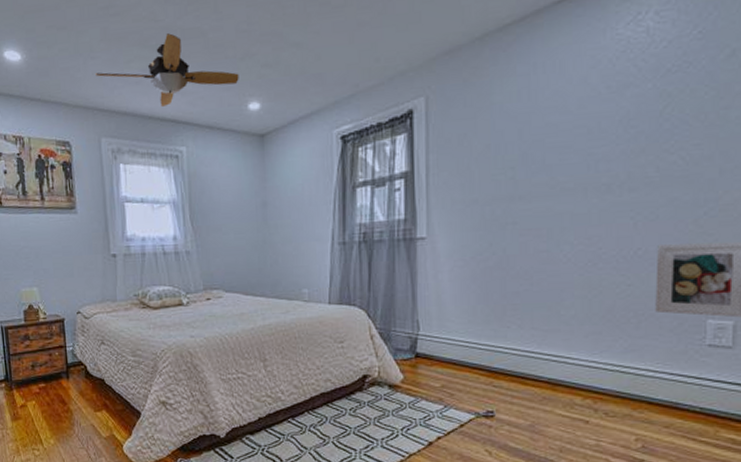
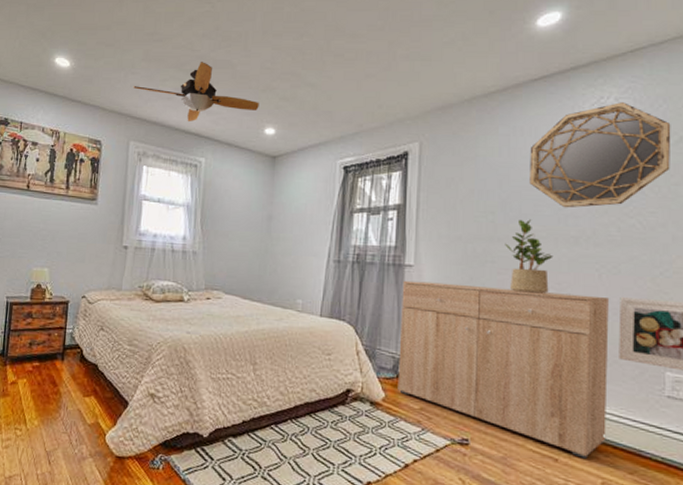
dresser: none [415,247,645,417] -> present [398,280,609,459]
potted plant: none [527,170,582,253] -> present [505,219,553,294]
home mirror: none [553,15,722,153] -> present [529,102,671,208]

